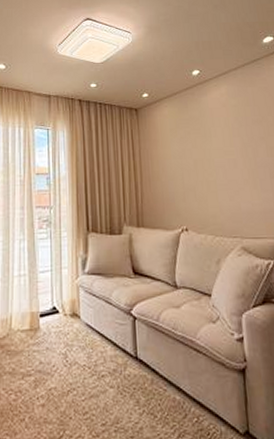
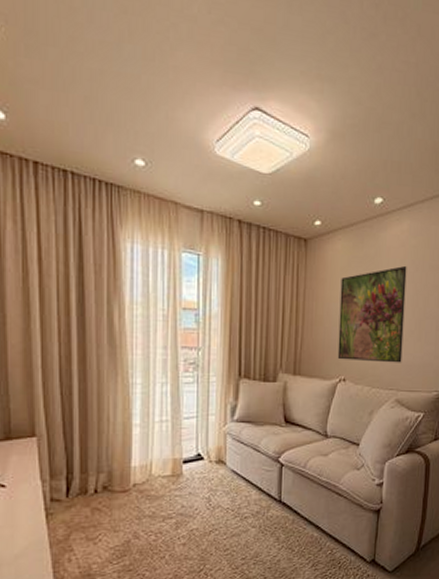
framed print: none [171,122,242,211] -> present [337,265,407,363]

